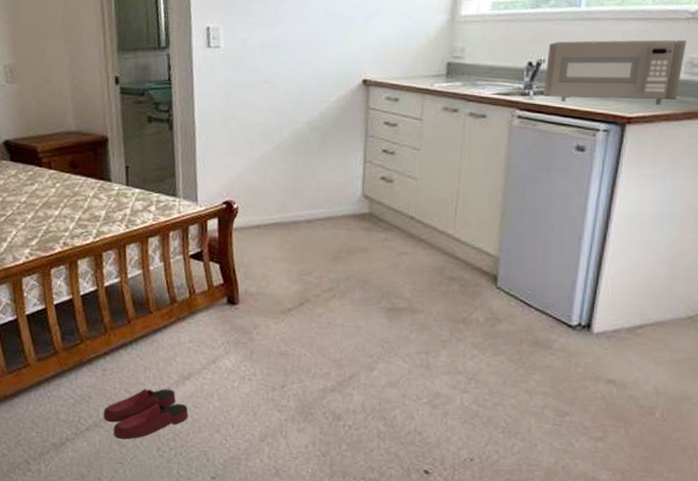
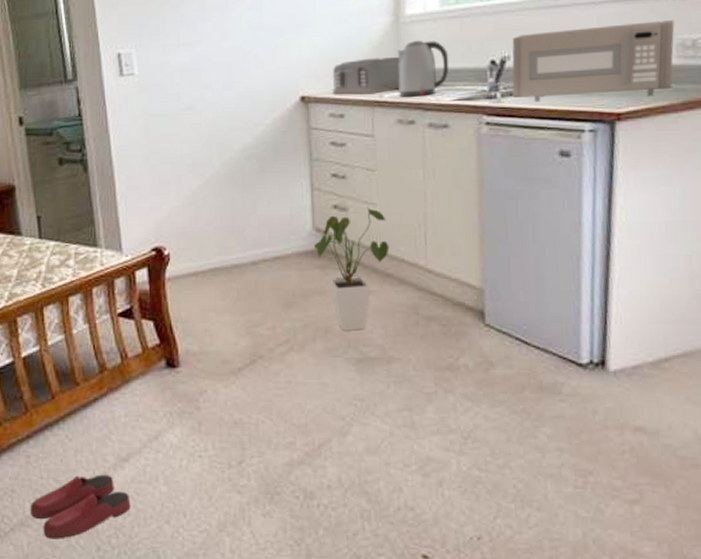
house plant: none [361,180,425,285] -> present [313,207,390,331]
toaster: none [391,51,452,83] -> present [332,56,400,95]
kettle: none [446,38,494,89] -> present [397,40,449,97]

